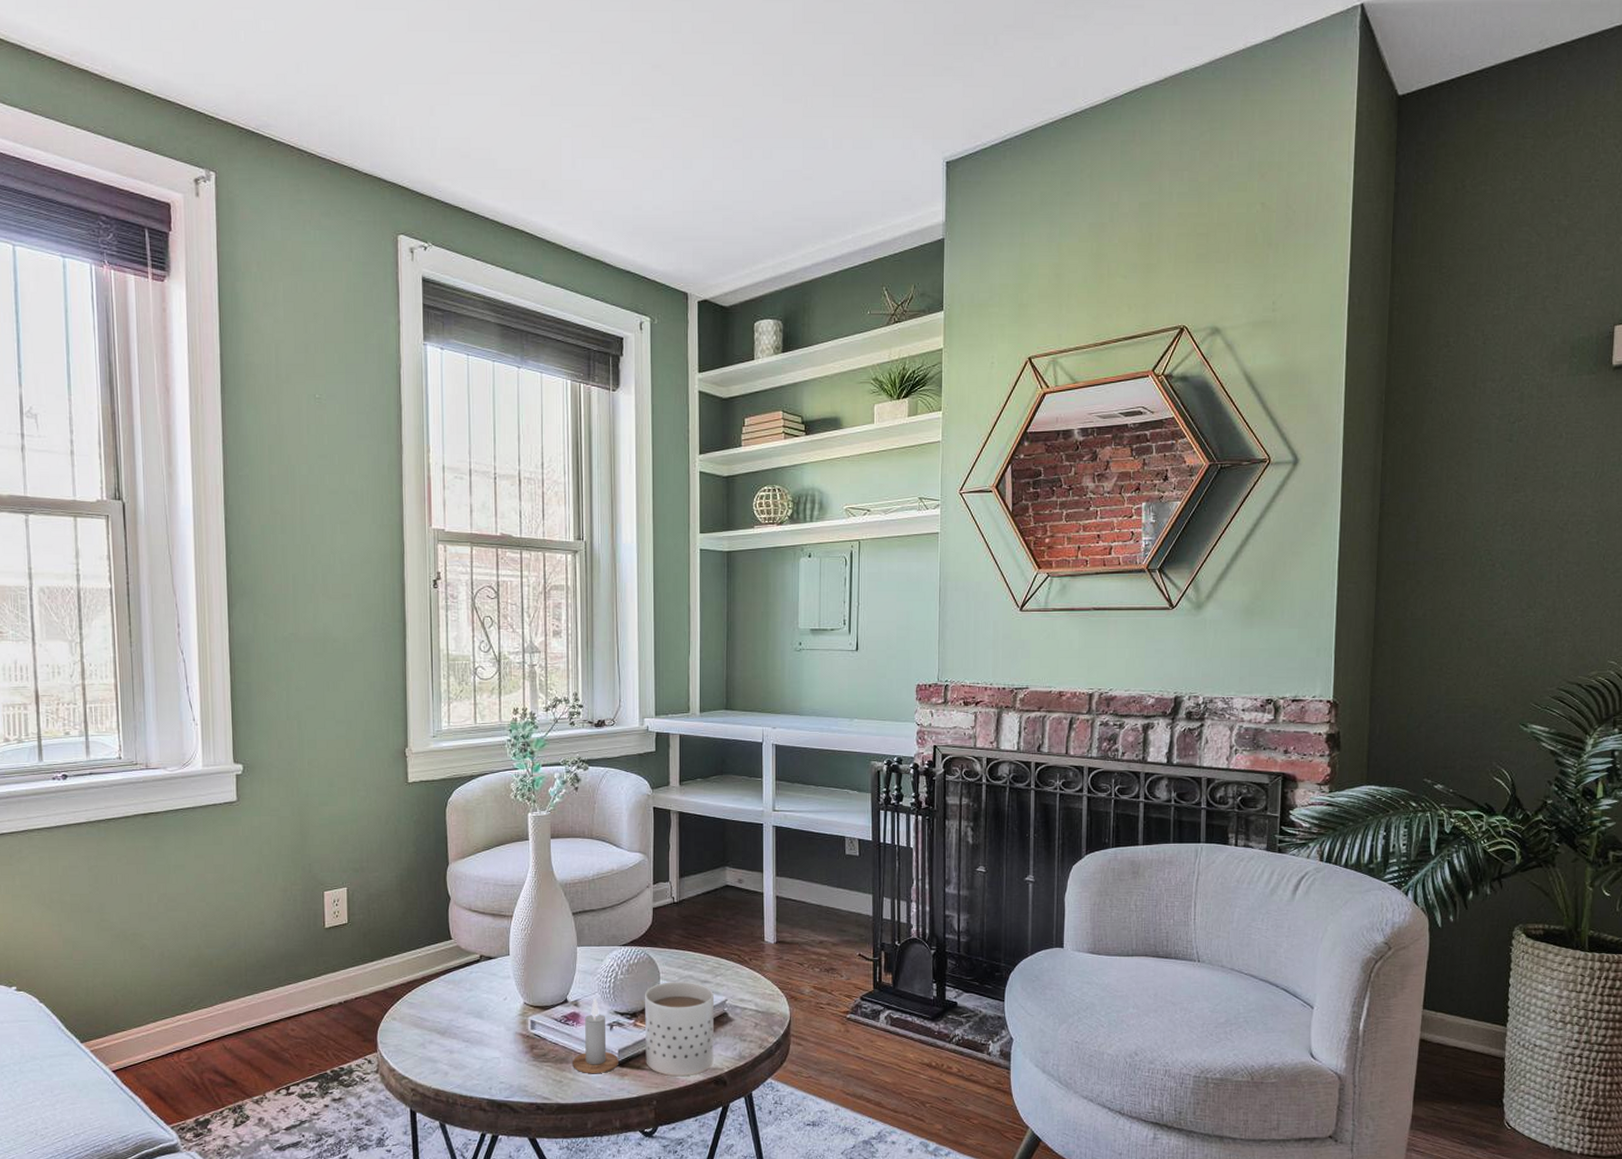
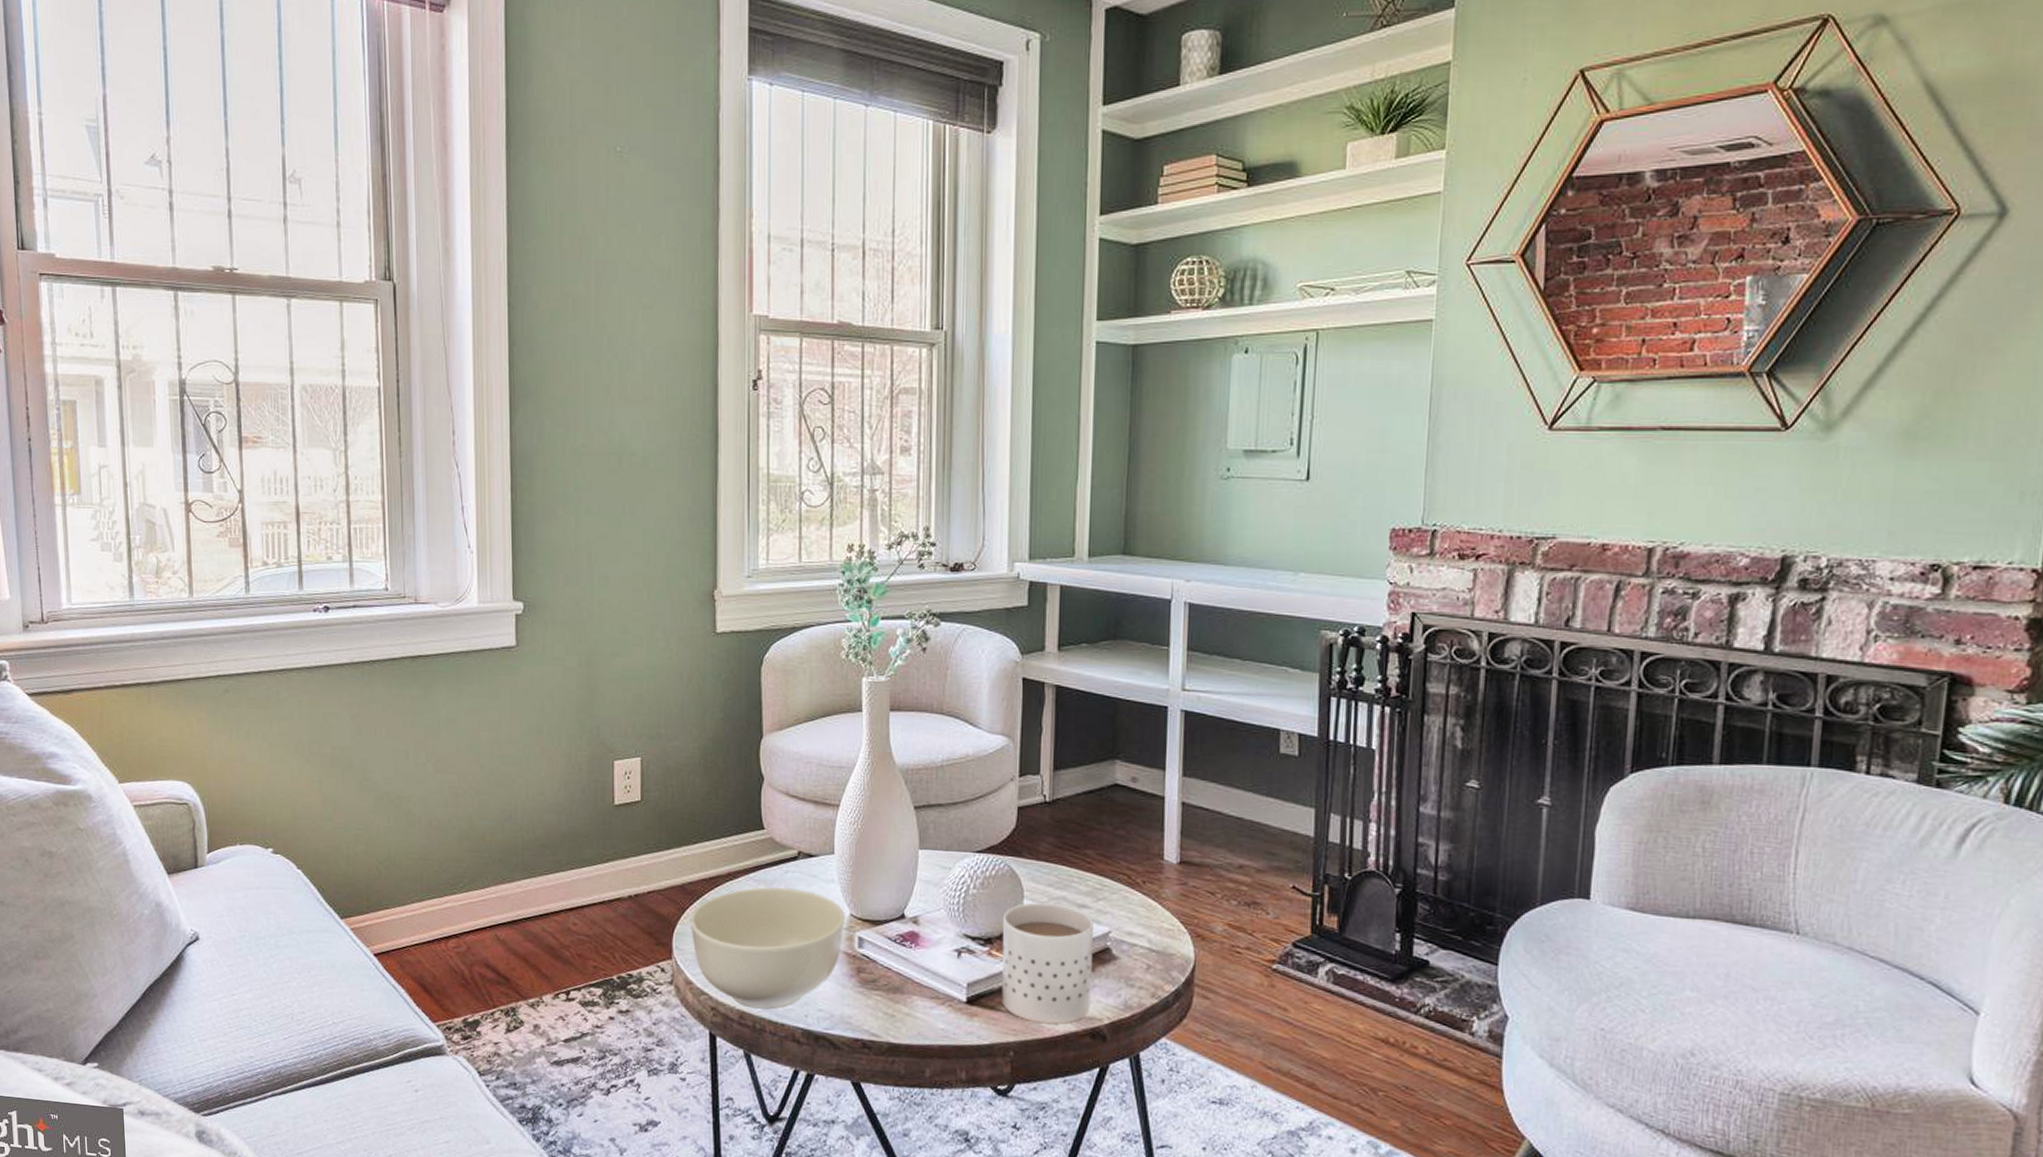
bowl: none [392,986,520,1086] -> present [690,887,845,1010]
candle: present [573,999,620,1073] -> none [909,916,968,1010]

